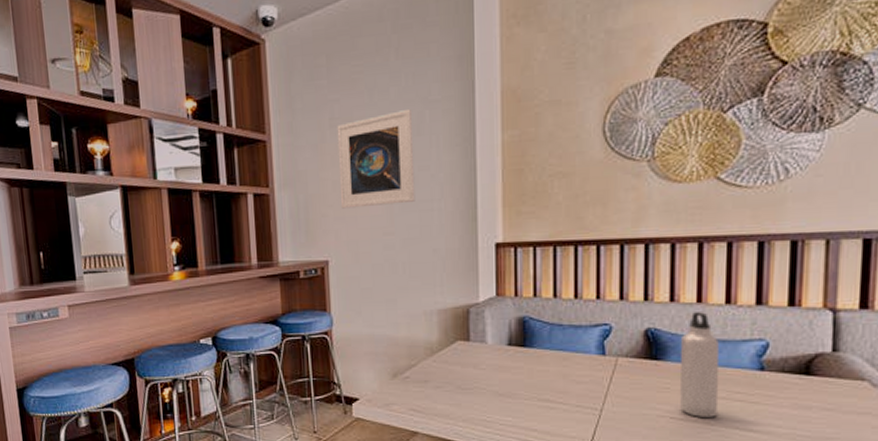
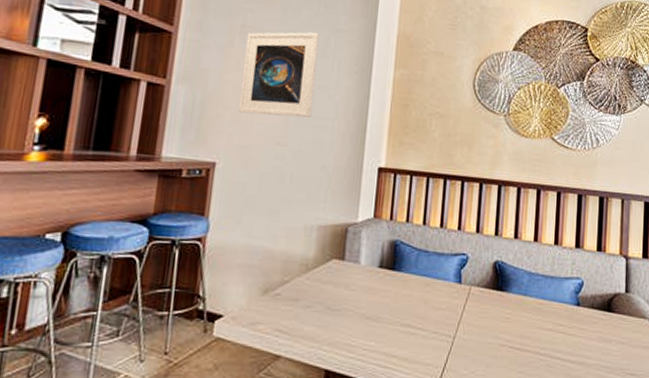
water bottle: present [680,312,719,417] -> none [517,249,548,347]

